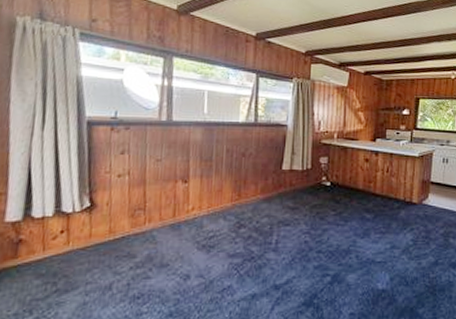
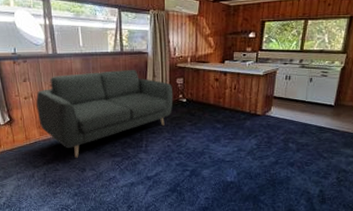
sofa: none [132,144,315,259] -> present [36,69,173,158]

